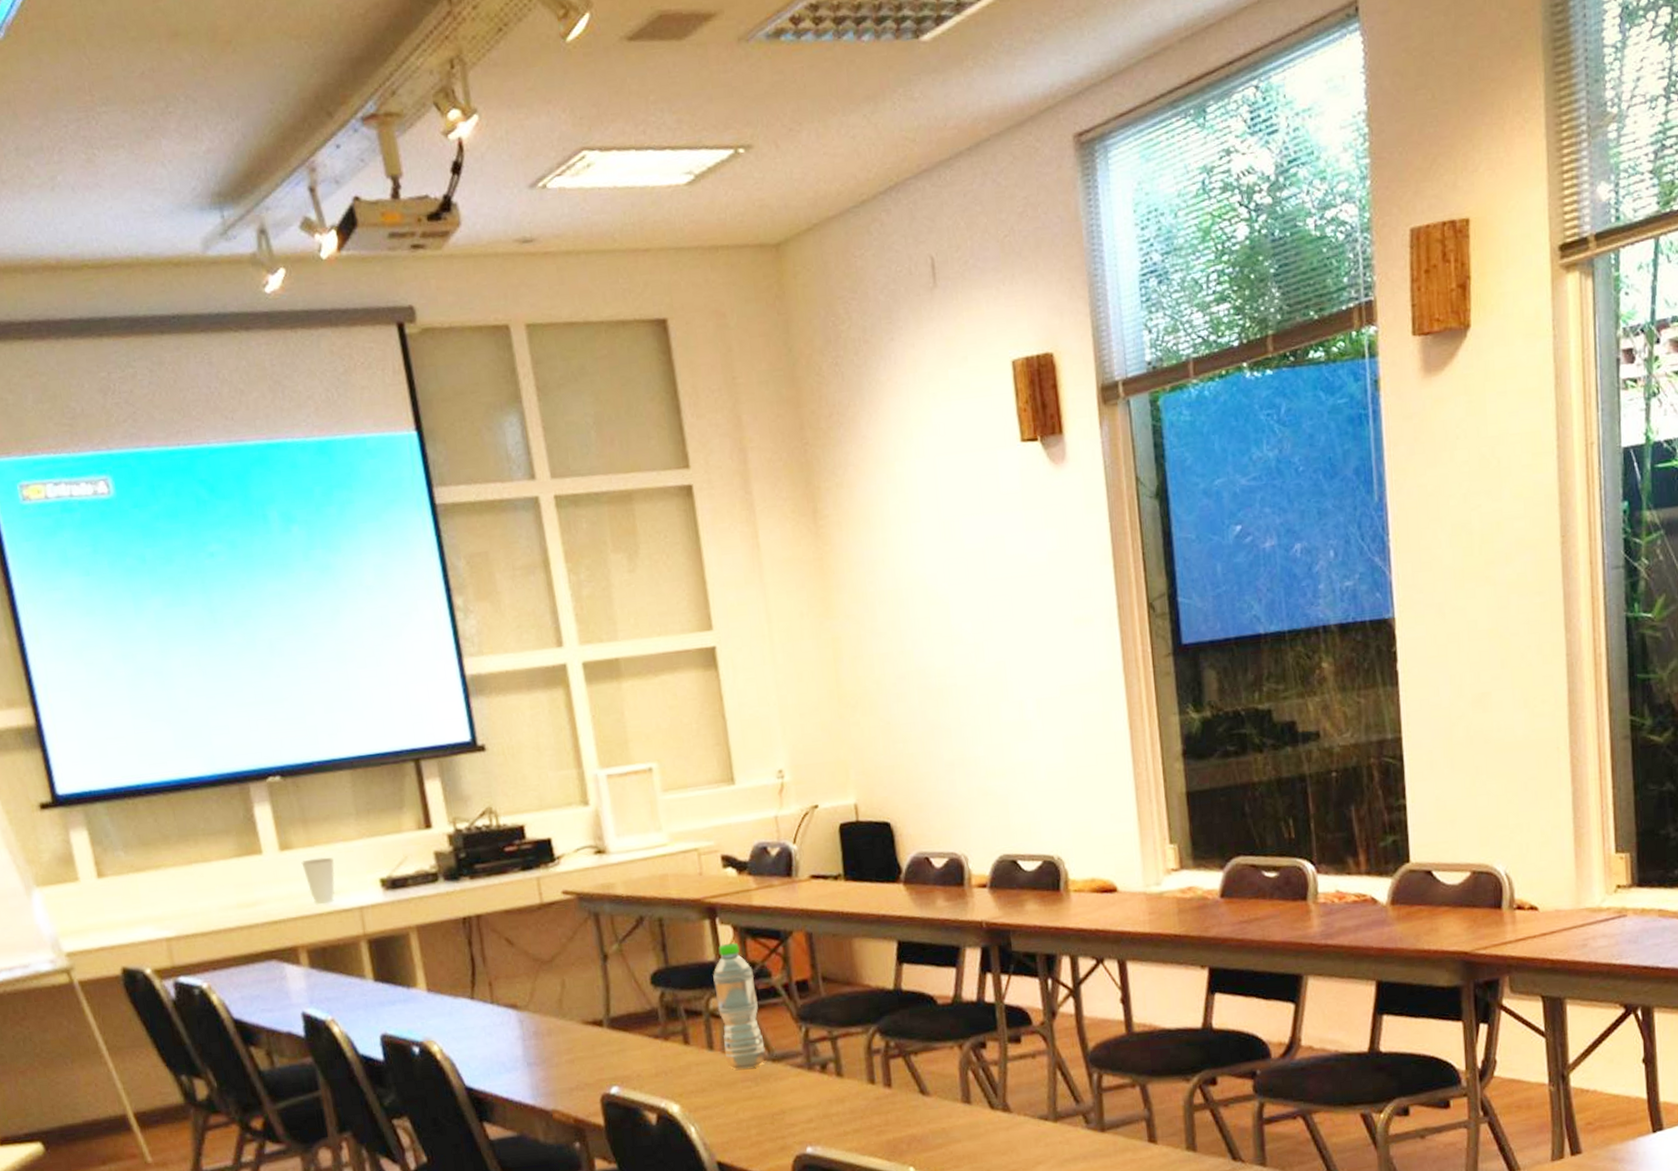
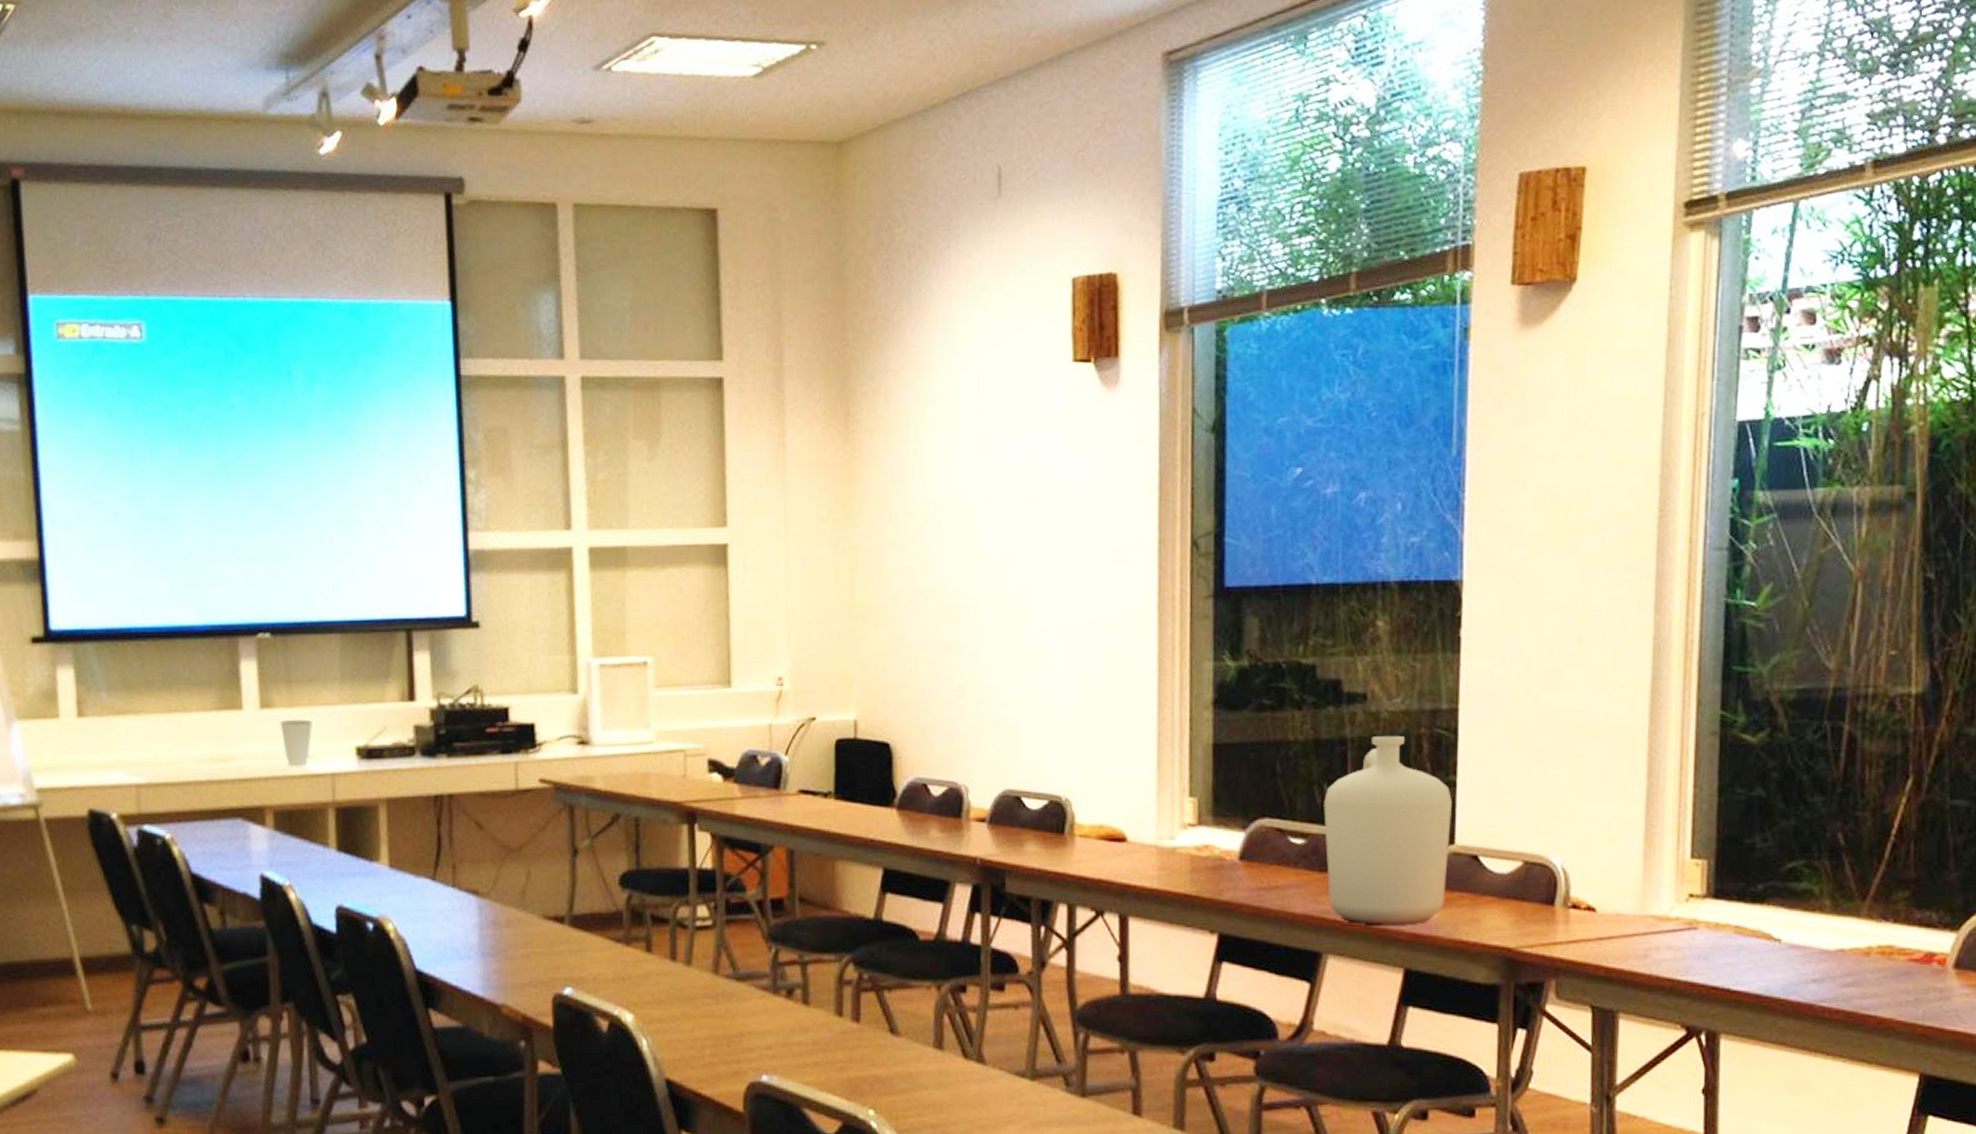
water bottle: present [713,942,766,1069] -> none [685,851,730,985]
water jug: none [1290,767,1406,945] -> present [1324,735,1452,925]

